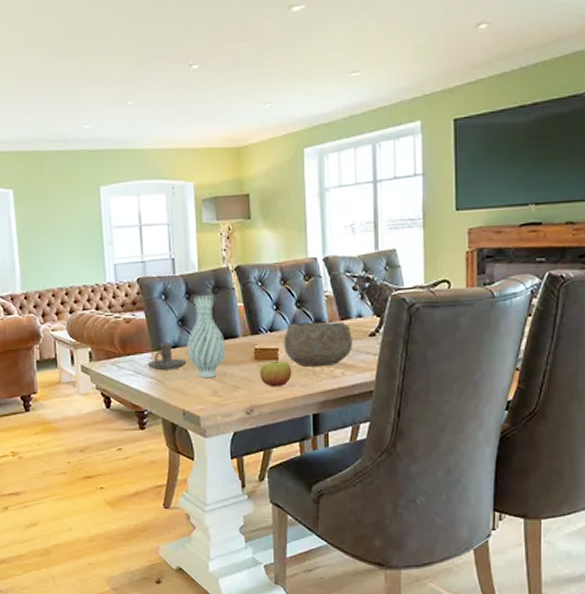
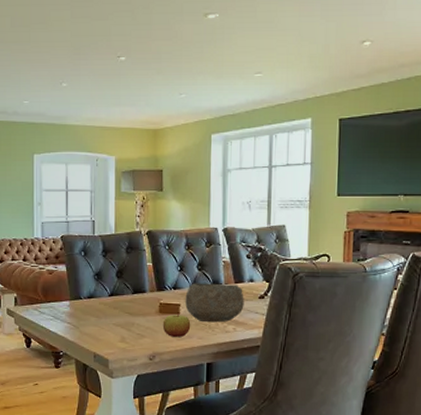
candle holder: present [147,342,187,371] -> none [65,293,100,318]
vase: present [187,295,226,378] -> none [101,254,134,326]

